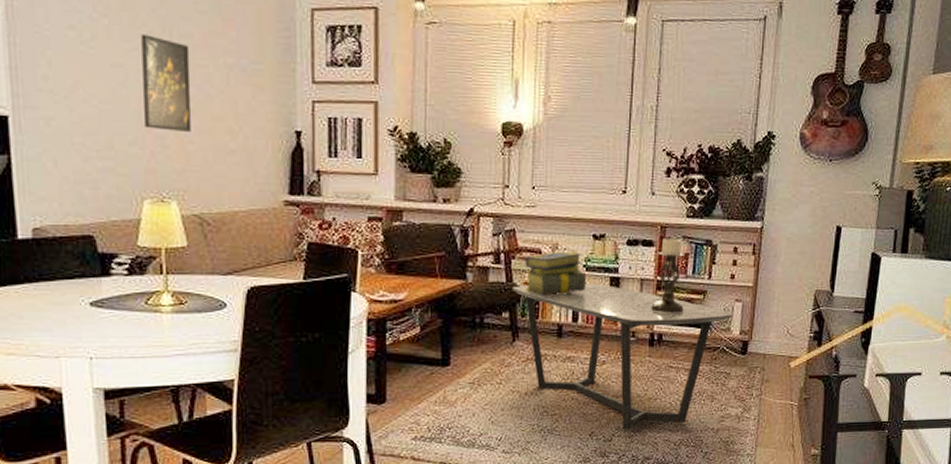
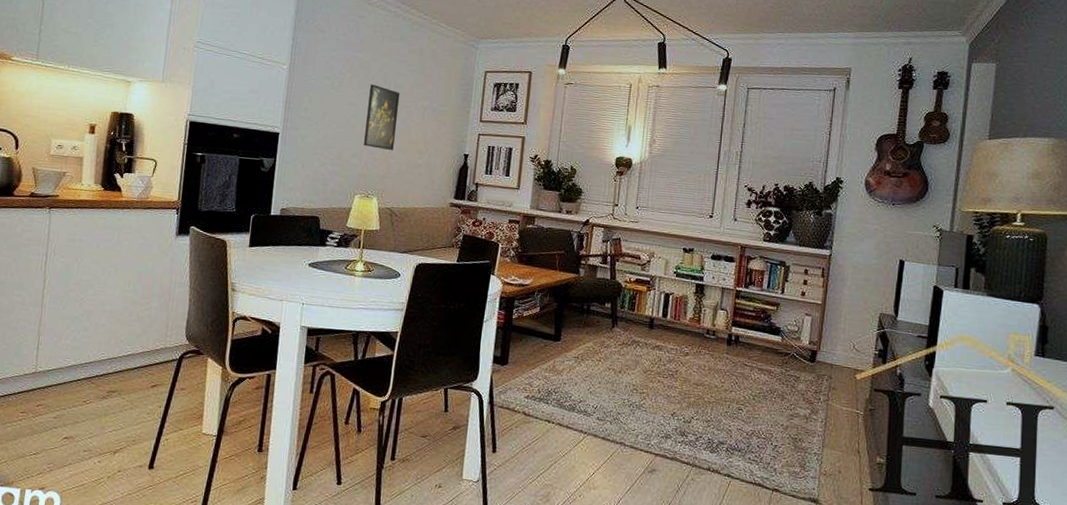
coffee table: present [512,284,733,430] -> none [614,283,803,416]
stack of books: present [525,251,586,296] -> none [626,258,676,294]
candle holder: present [651,235,684,313] -> none [730,255,761,320]

